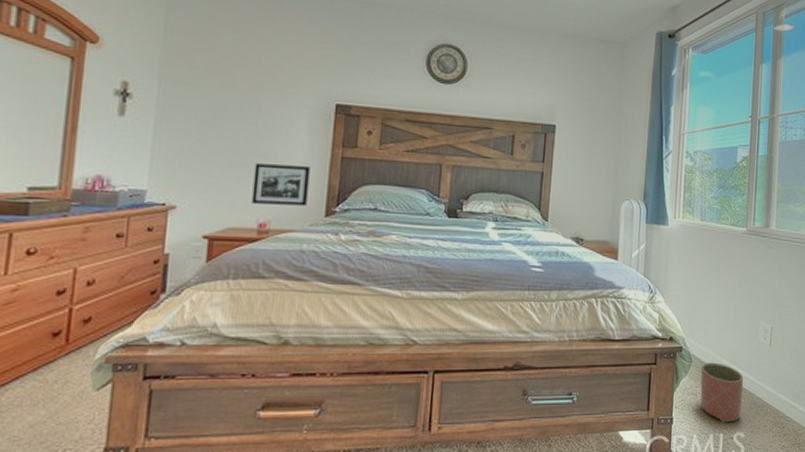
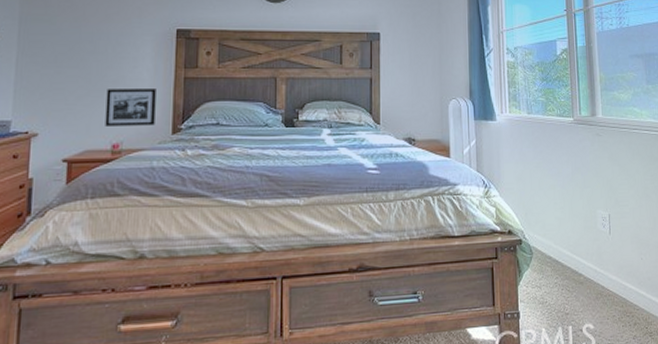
planter: present [700,362,744,423] -> none [543,253,588,315]

